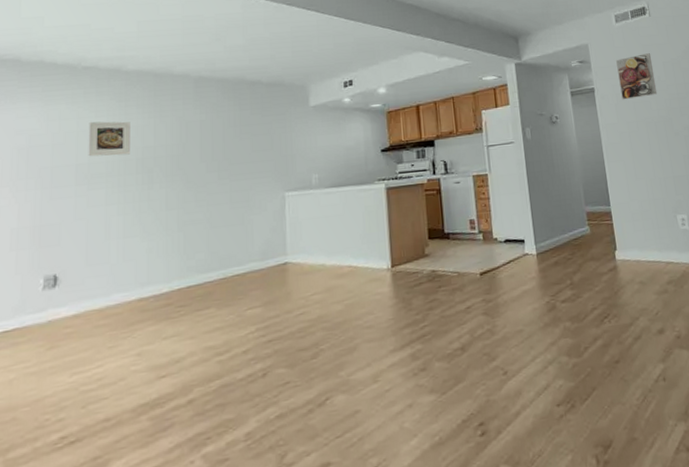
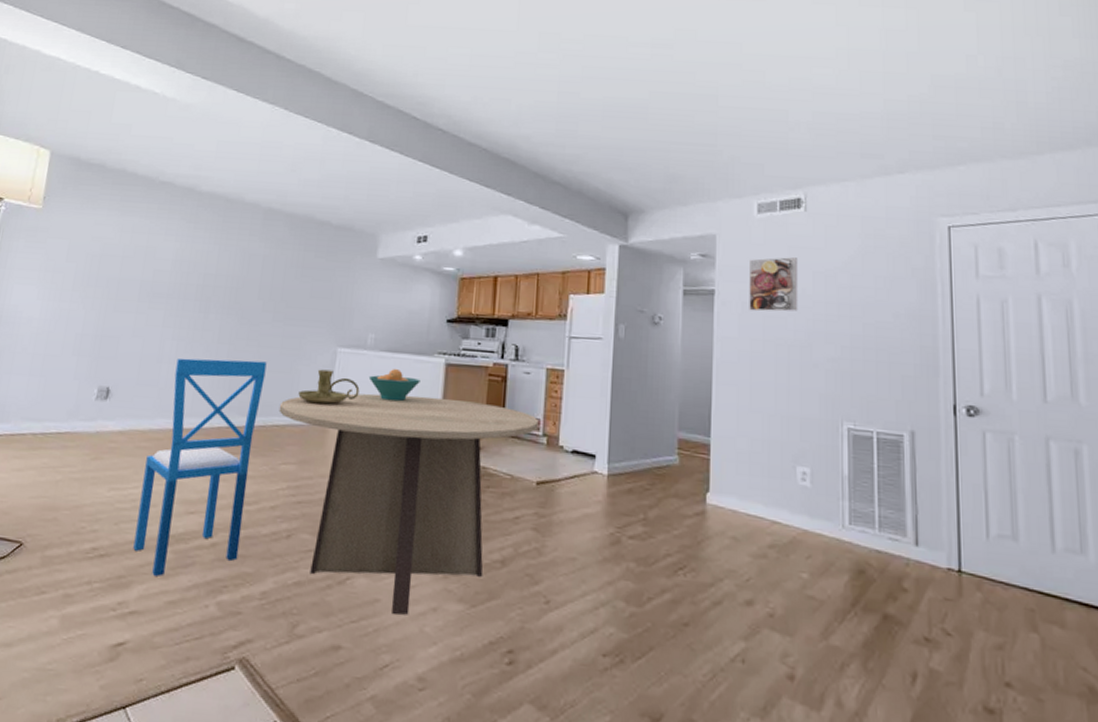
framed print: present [88,121,130,157] -> none [153,240,197,279]
dining chair: none [106,218,219,449] -> present [133,358,267,577]
dining table: none [237,215,474,421] -> present [278,393,539,616]
candle holder: none [254,214,312,247] -> present [298,369,360,405]
fruit bowl: none [318,201,366,231] -> present [368,369,420,402]

